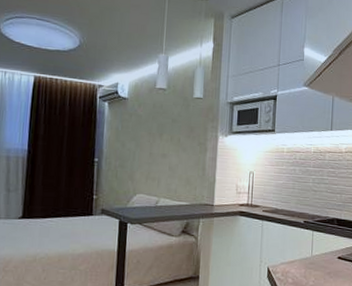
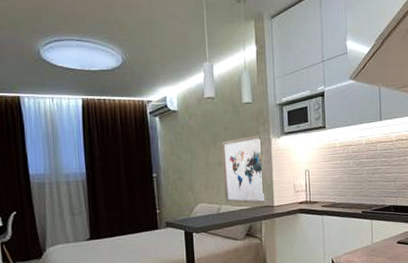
wall art: none [164,130,209,202] -> present [222,134,264,204]

